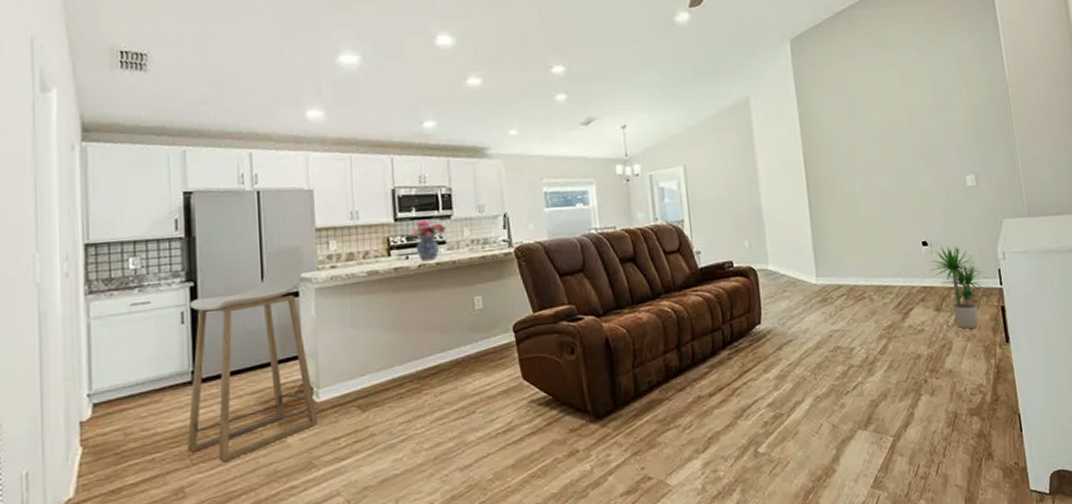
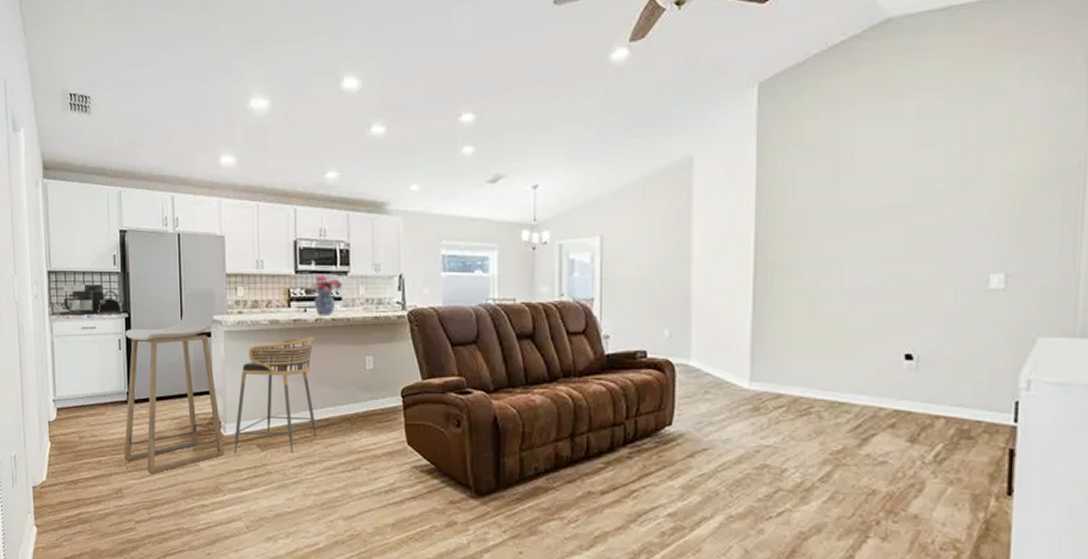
coffee maker: none [100,252,161,294] -> present [59,284,104,316]
kettle: none [153,257,187,288] -> present [98,289,123,316]
bar stool: none [328,283,427,420] -> present [233,337,318,454]
potted plant: present [929,245,989,329] -> none [910,363,996,470]

